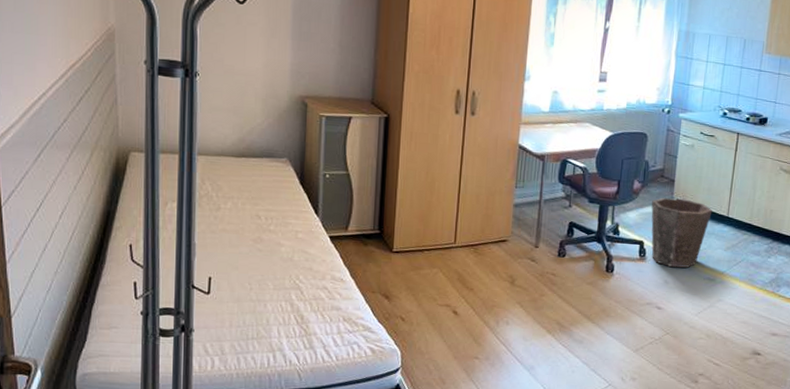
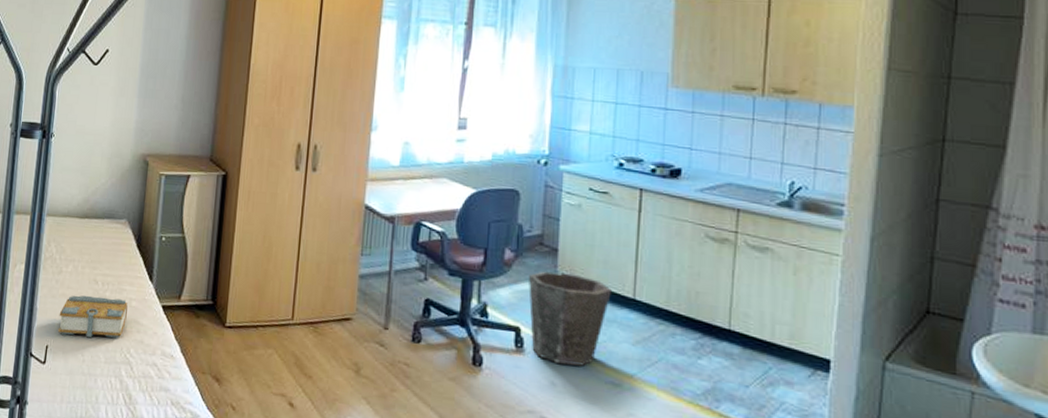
book: none [220,229,294,267] -> present [57,295,128,338]

